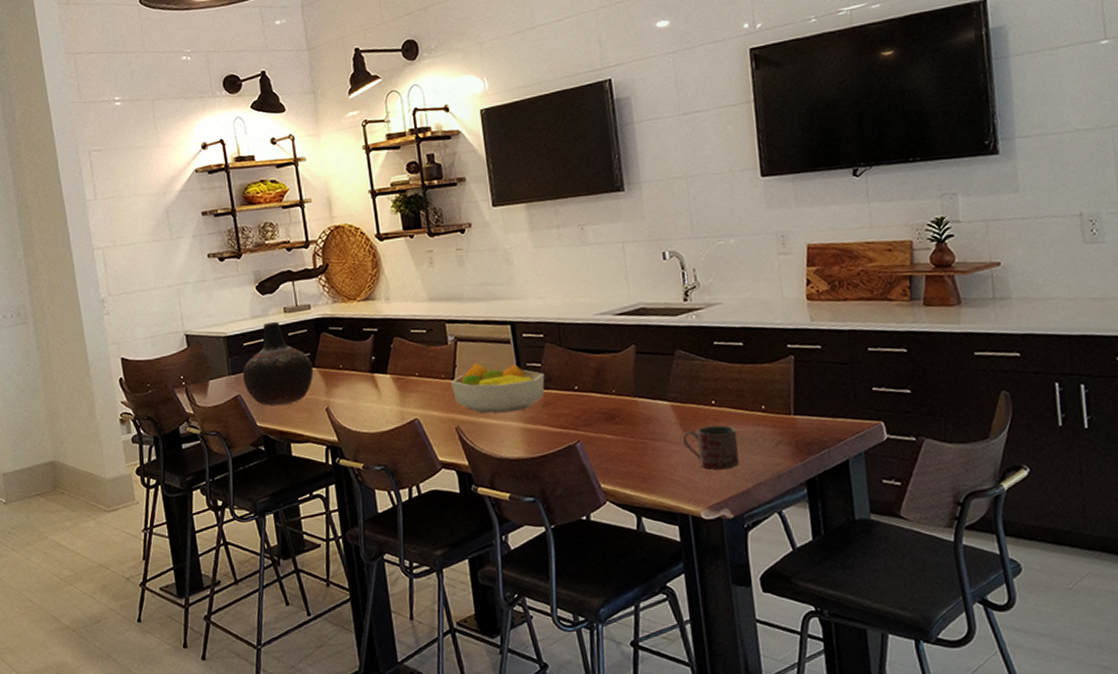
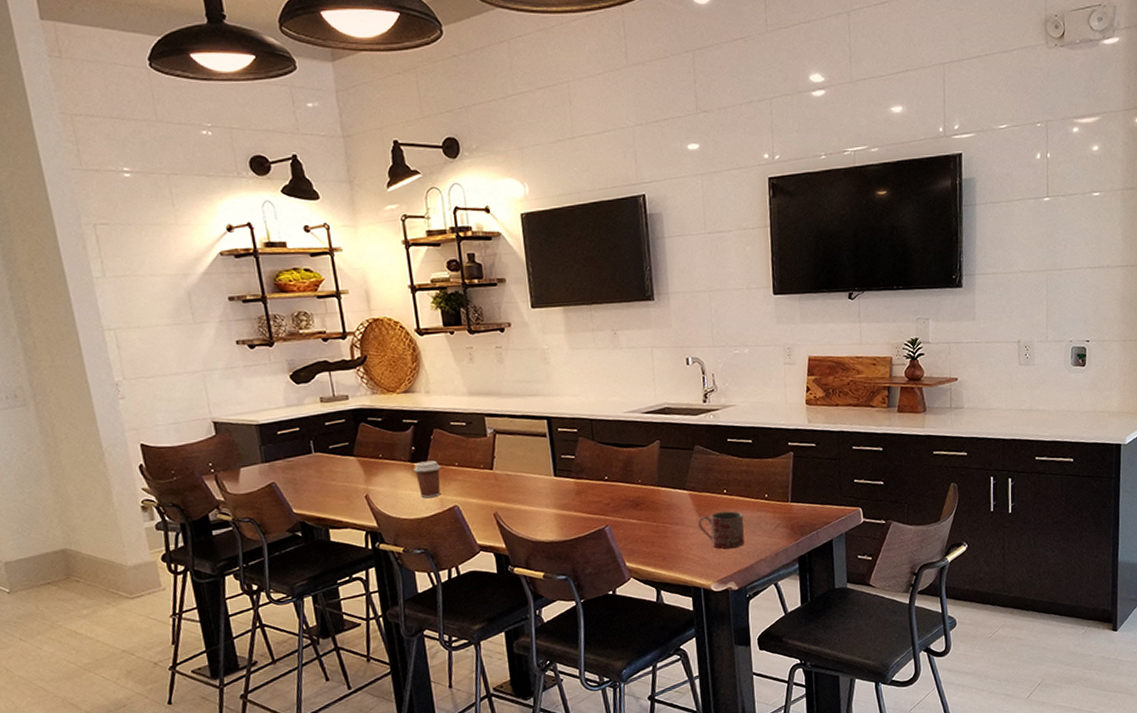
vase: present [242,321,314,406] -> none [276,410,353,493]
coffee cup: none [374,370,402,411] -> present [414,460,442,499]
fruit bowl: present [450,363,545,413] -> none [489,454,578,501]

